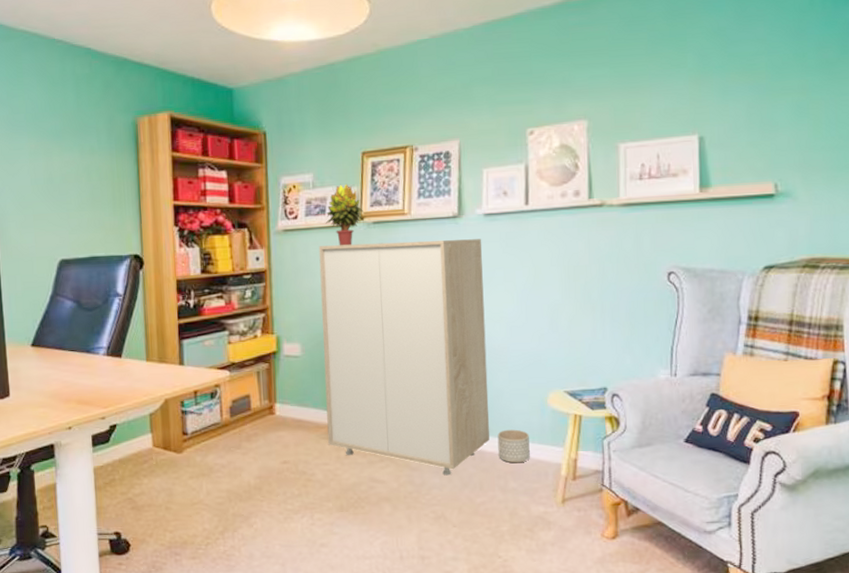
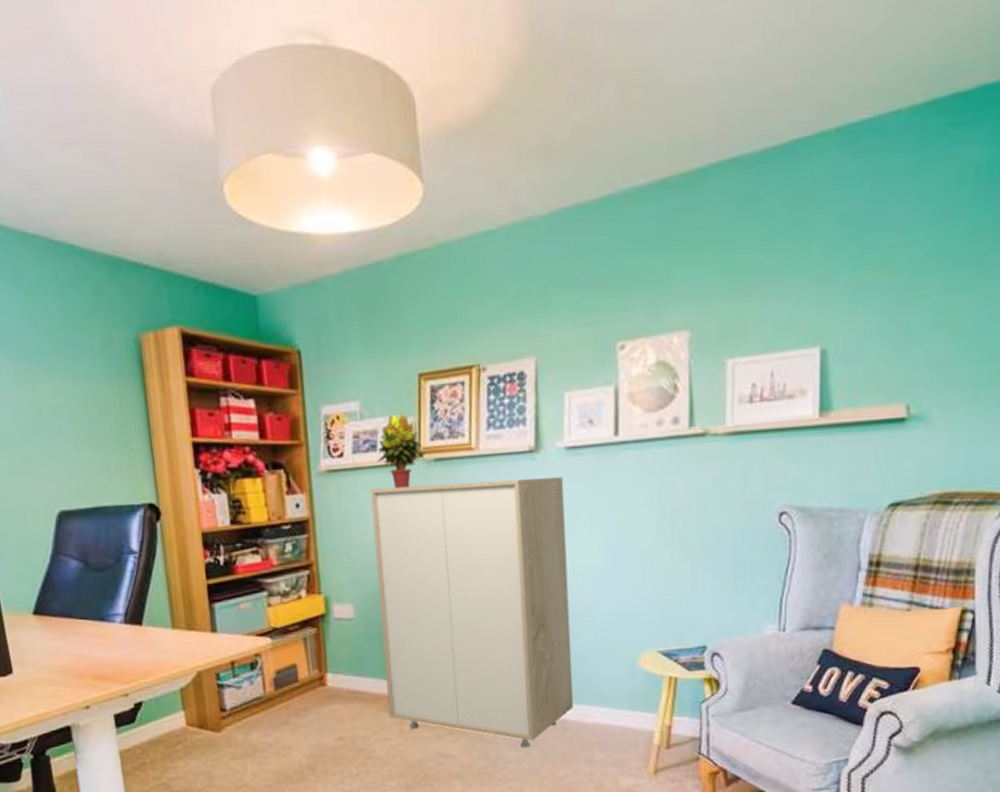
planter: present [497,429,530,464] -> none [582,695,619,733]

